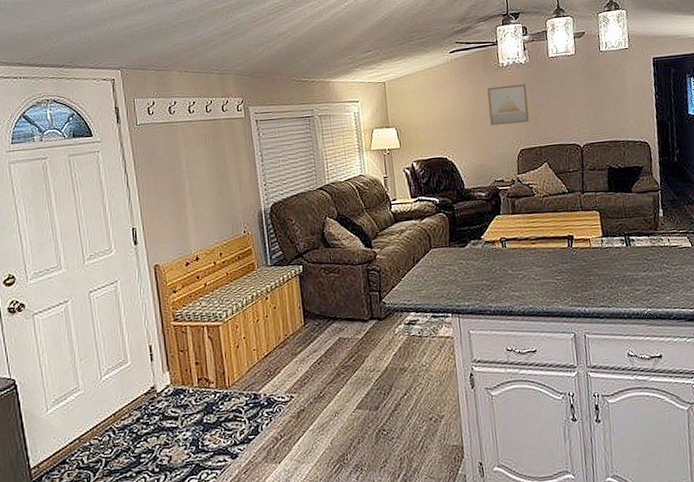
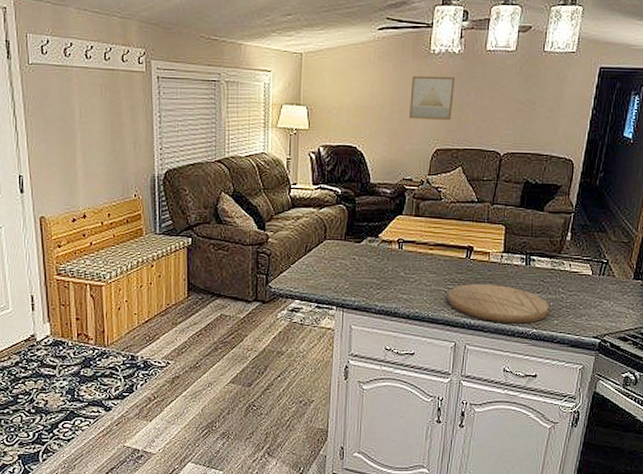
cutting board: none [558,269,659,307] -> present [448,283,549,324]

